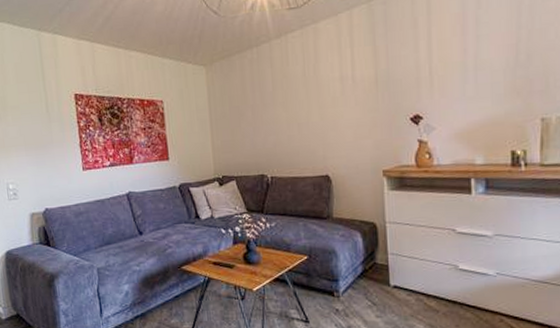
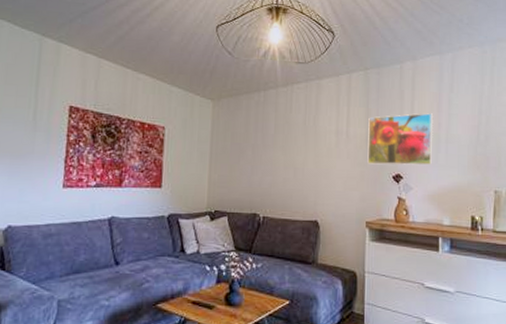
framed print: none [376,39,458,109] -> present [367,113,432,165]

